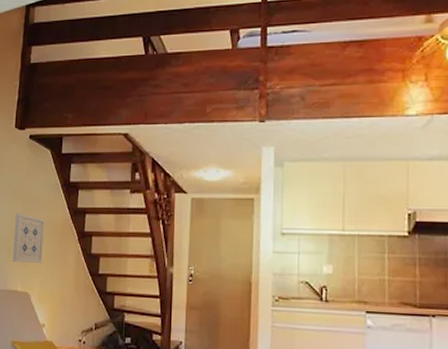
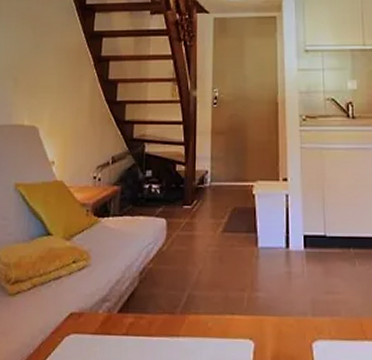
wall art: present [12,213,45,263] -> none [19,39,58,92]

